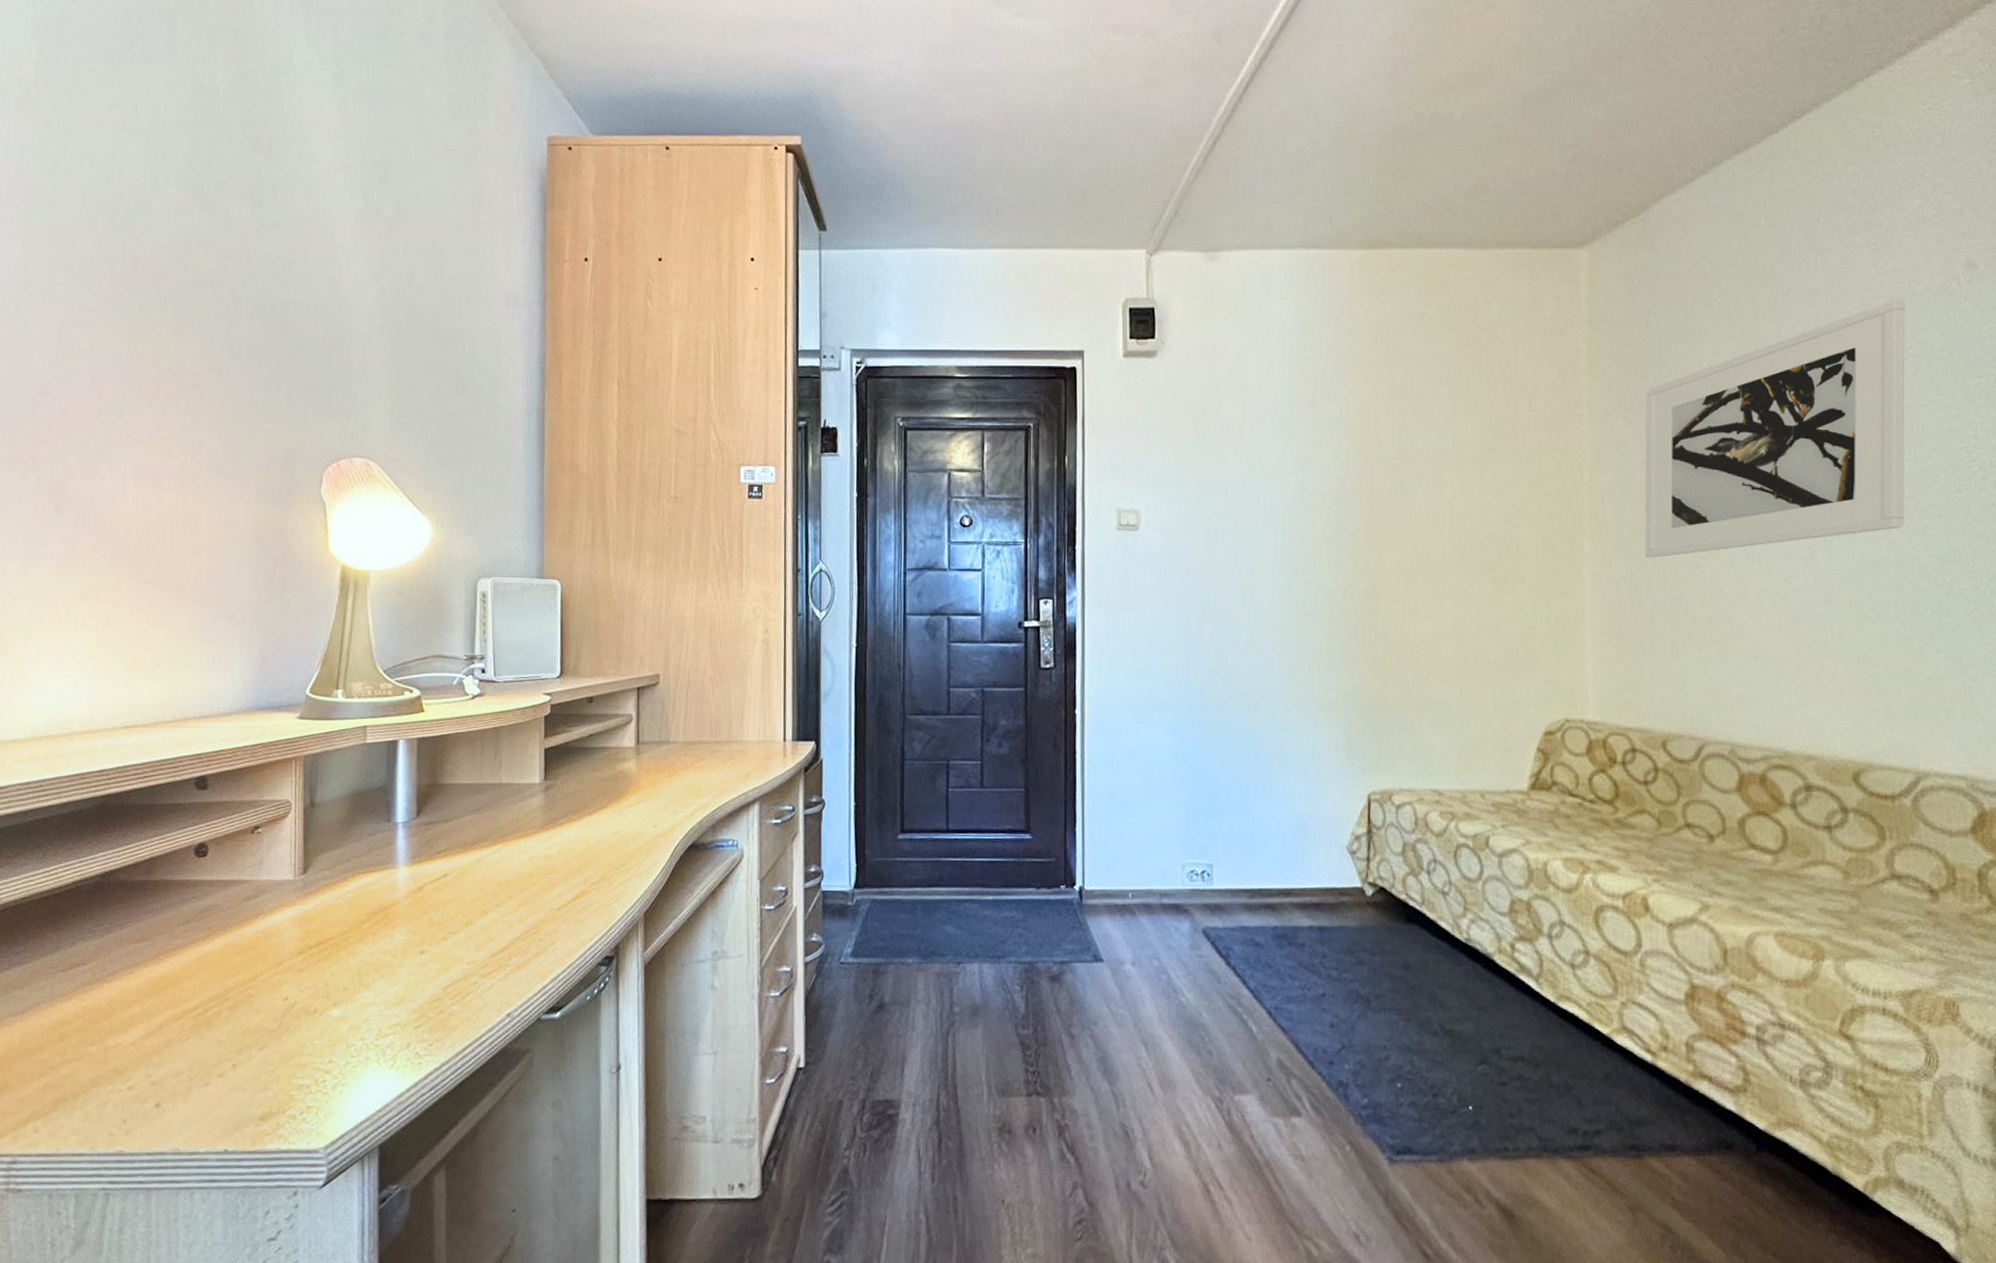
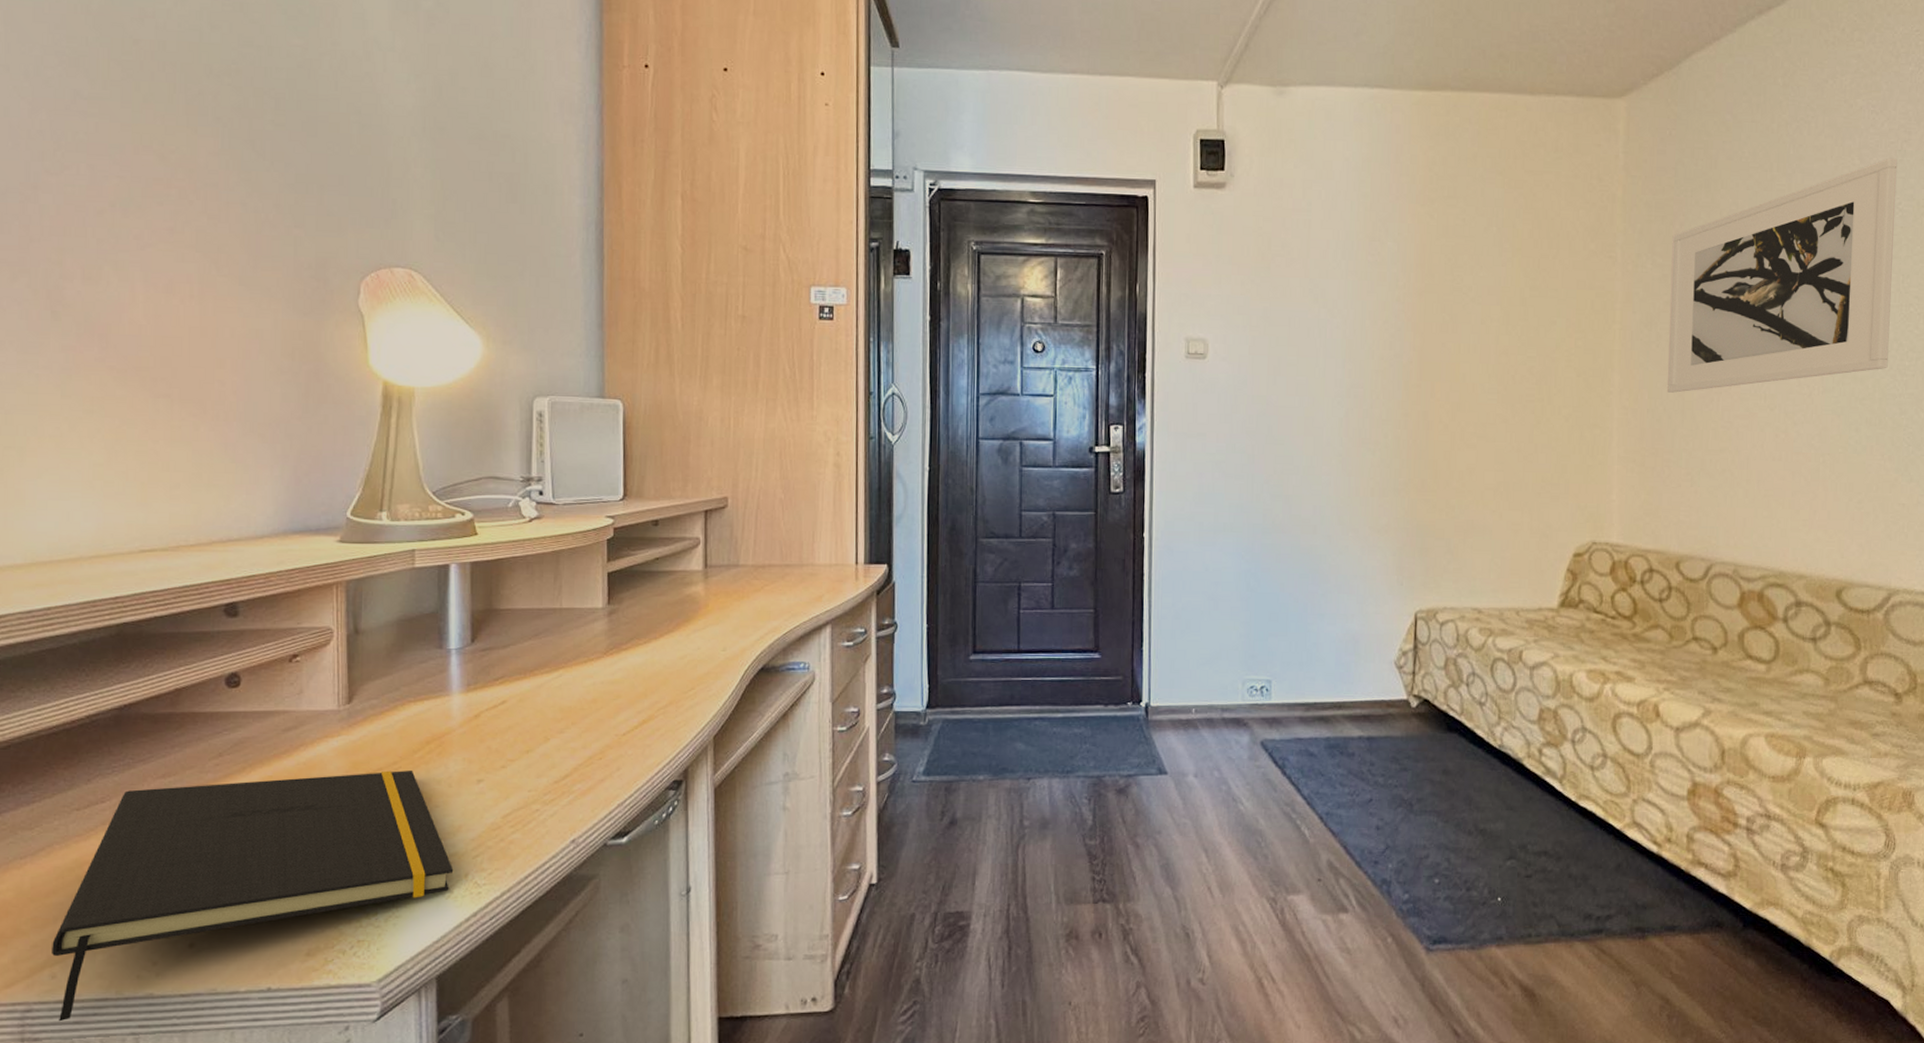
notepad: none [36,940,397,1174] -> present [52,770,454,1022]

